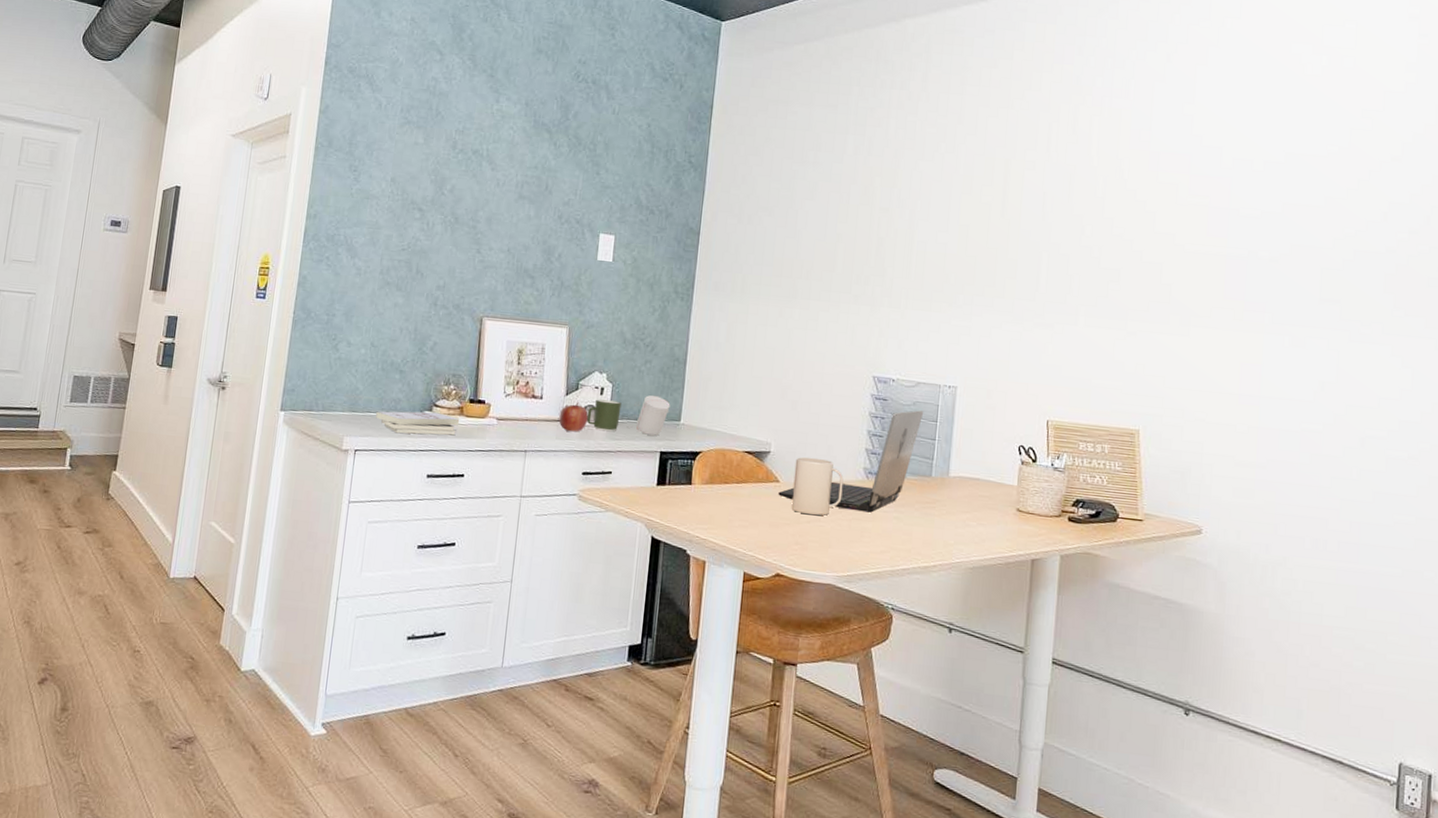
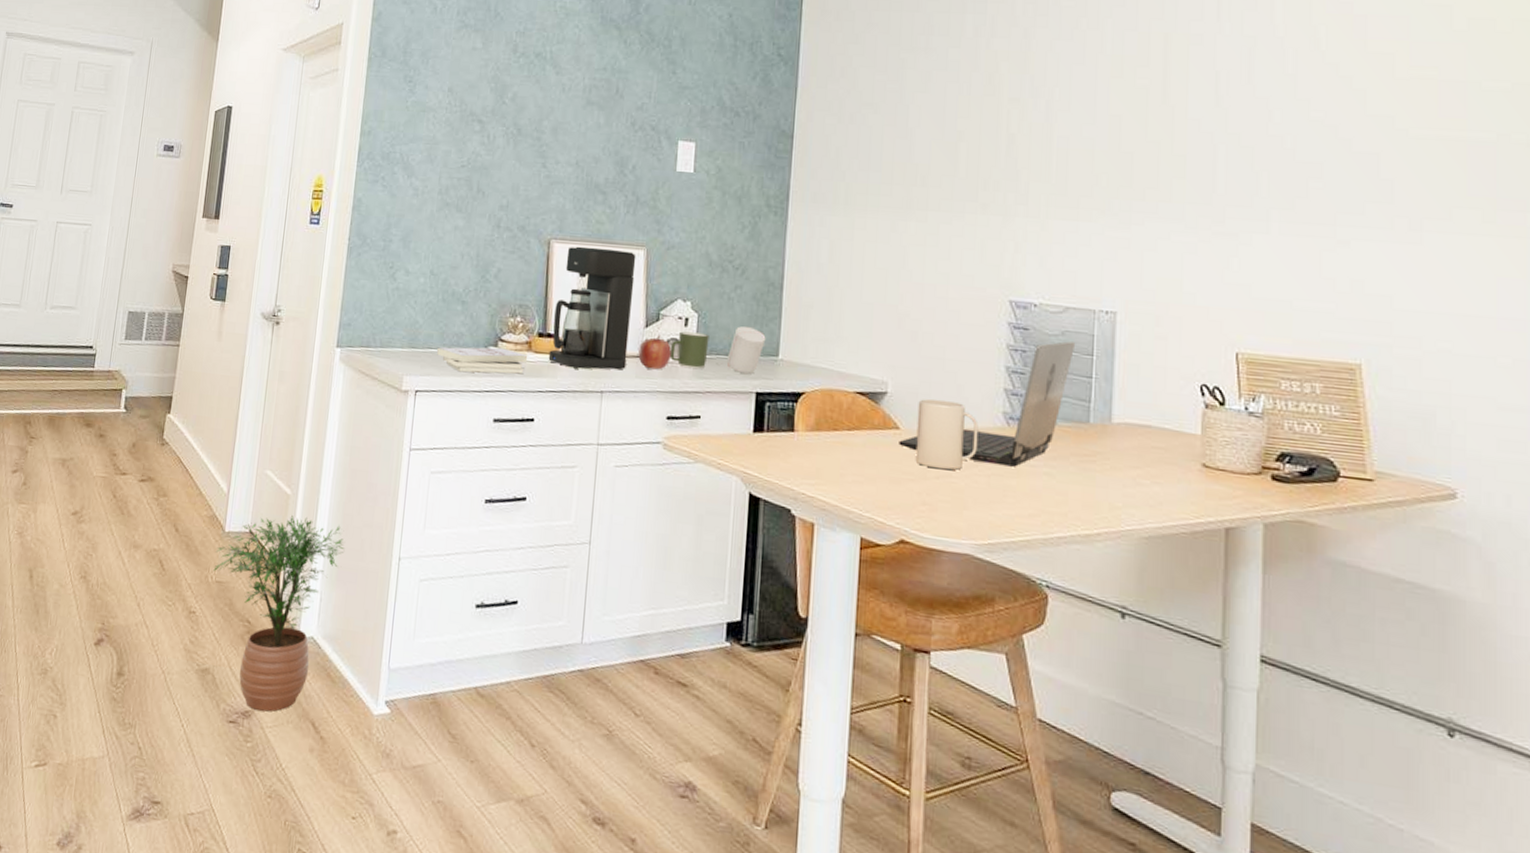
potted plant: none [158,561,287,737] -> present [213,514,346,712]
coffee maker: none [478,323,560,432] -> present [548,246,636,370]

